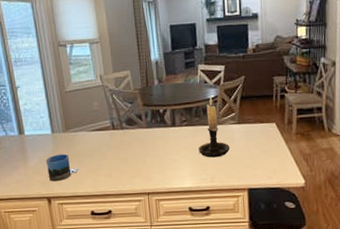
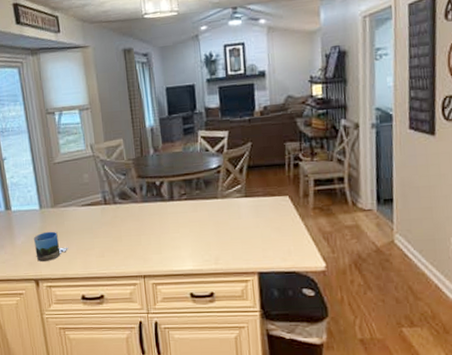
candle holder: present [198,96,230,158] -> none [200,166,237,236]

